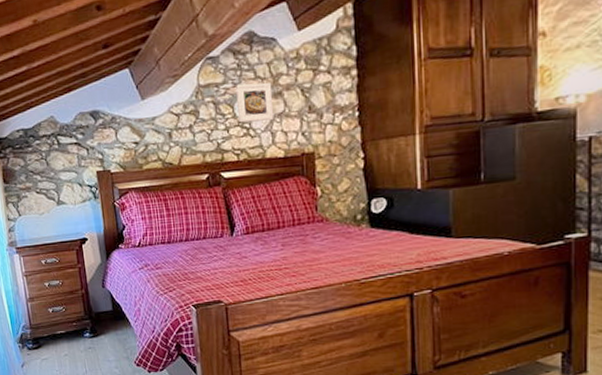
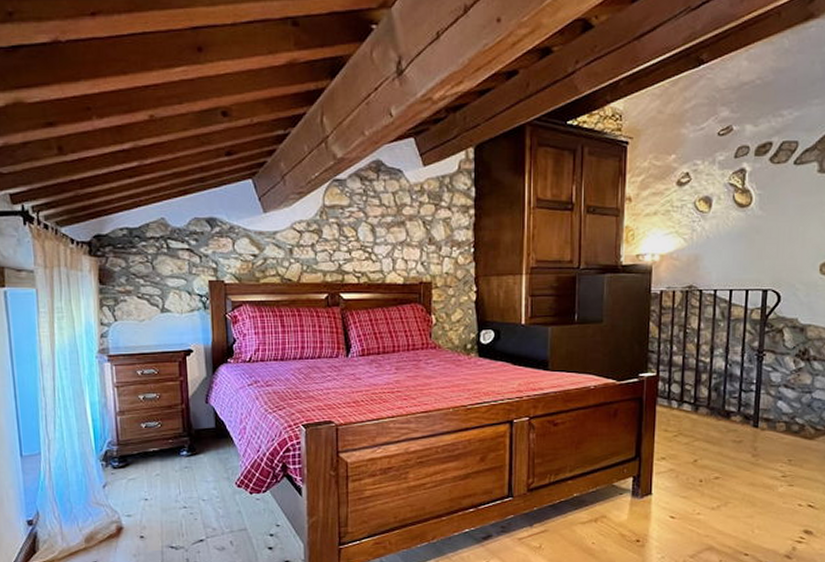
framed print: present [236,82,275,123] -> none [361,209,396,248]

